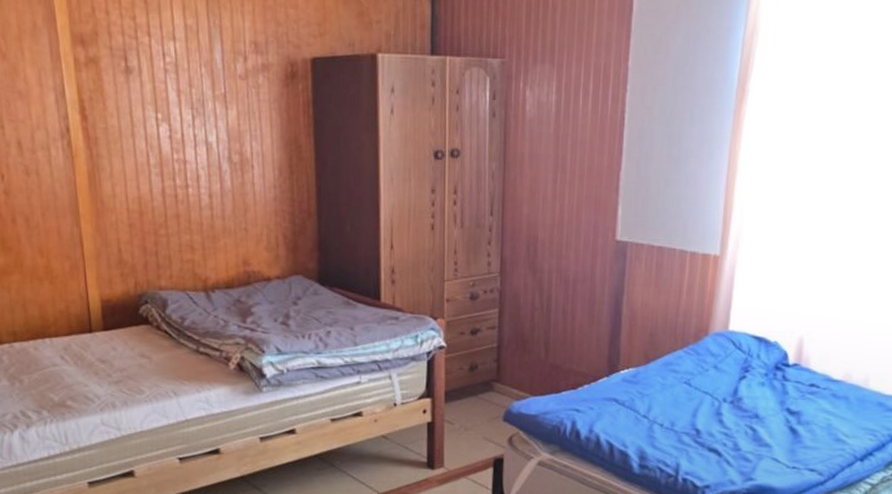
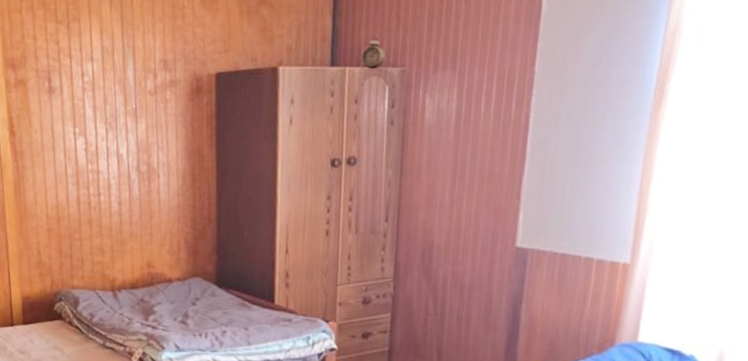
alarm clock: none [462,24,486,61] -> present [361,34,386,70]

